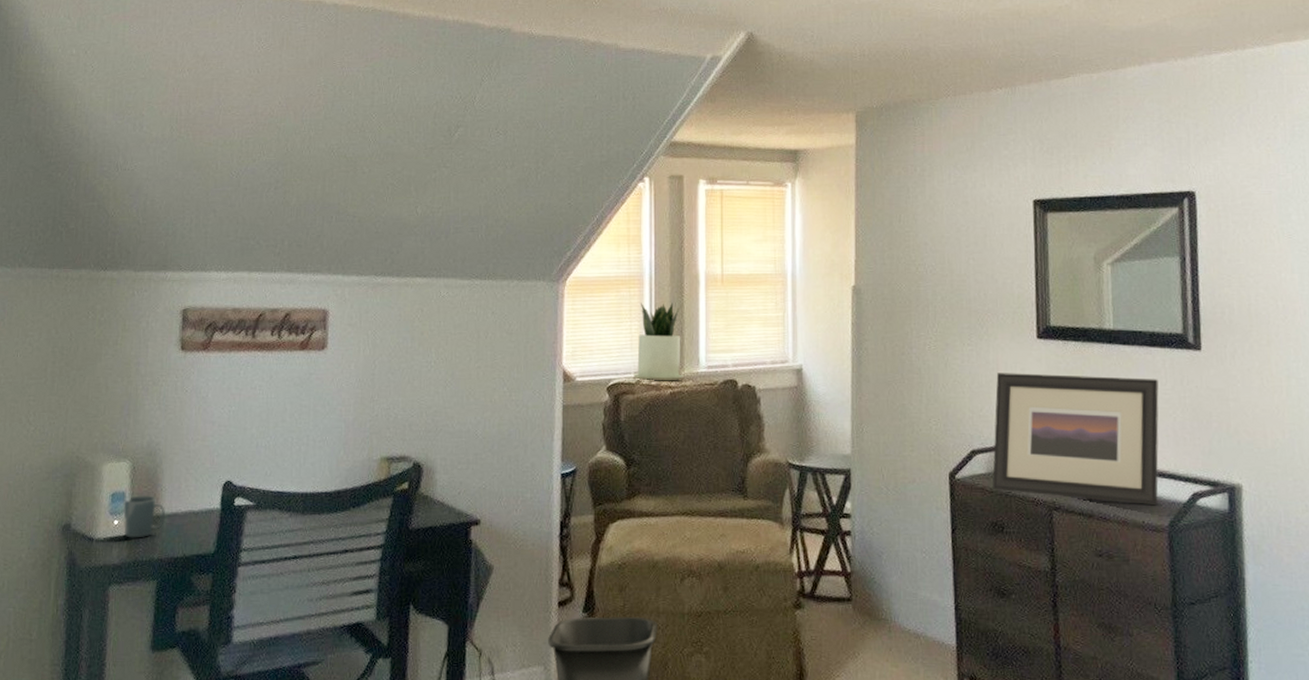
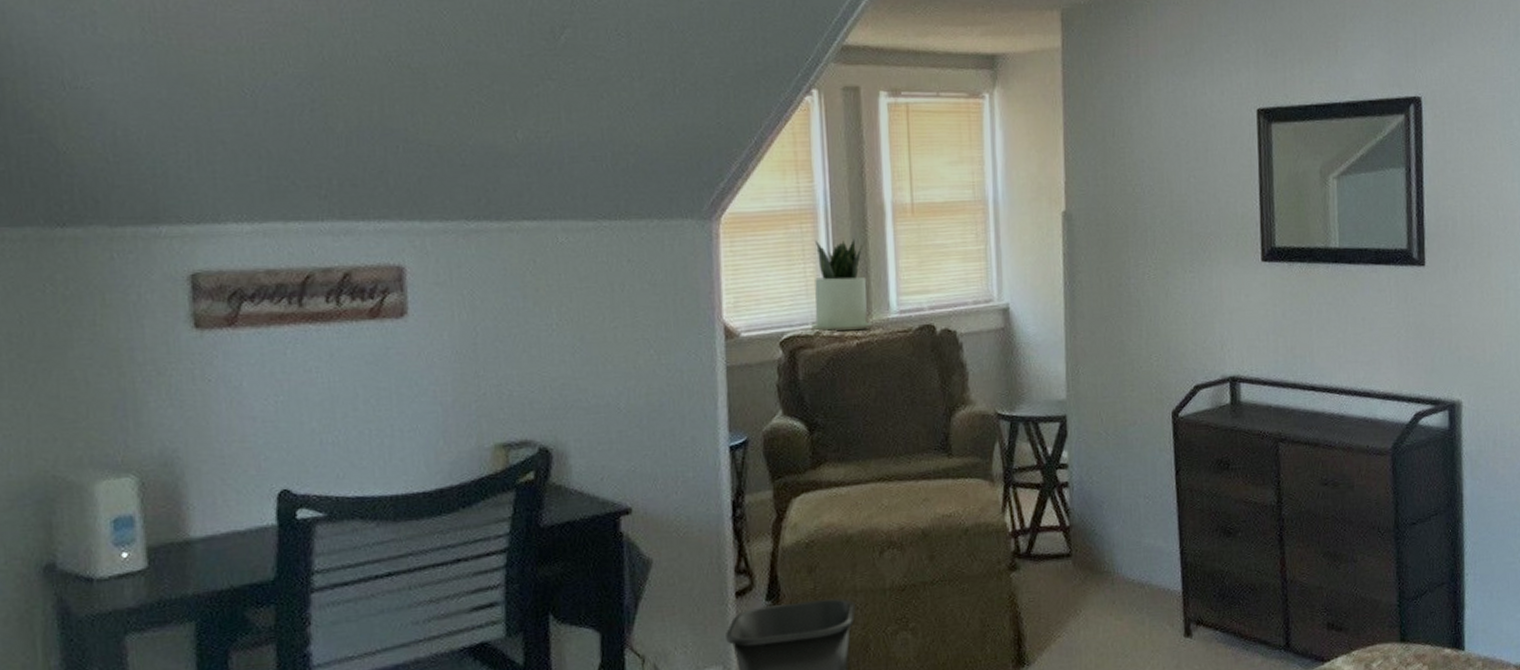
mug: present [123,495,165,538] -> none [131,517,197,573]
picture frame: present [992,373,1159,506] -> none [1217,298,1384,429]

